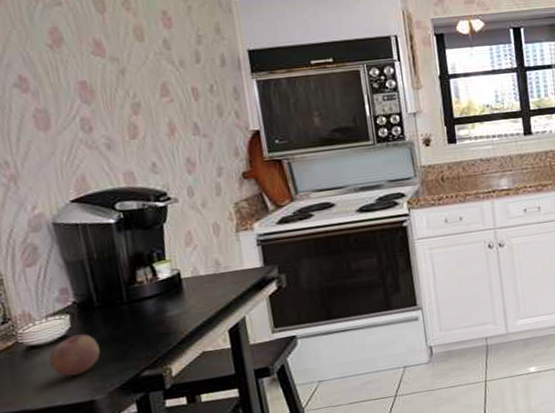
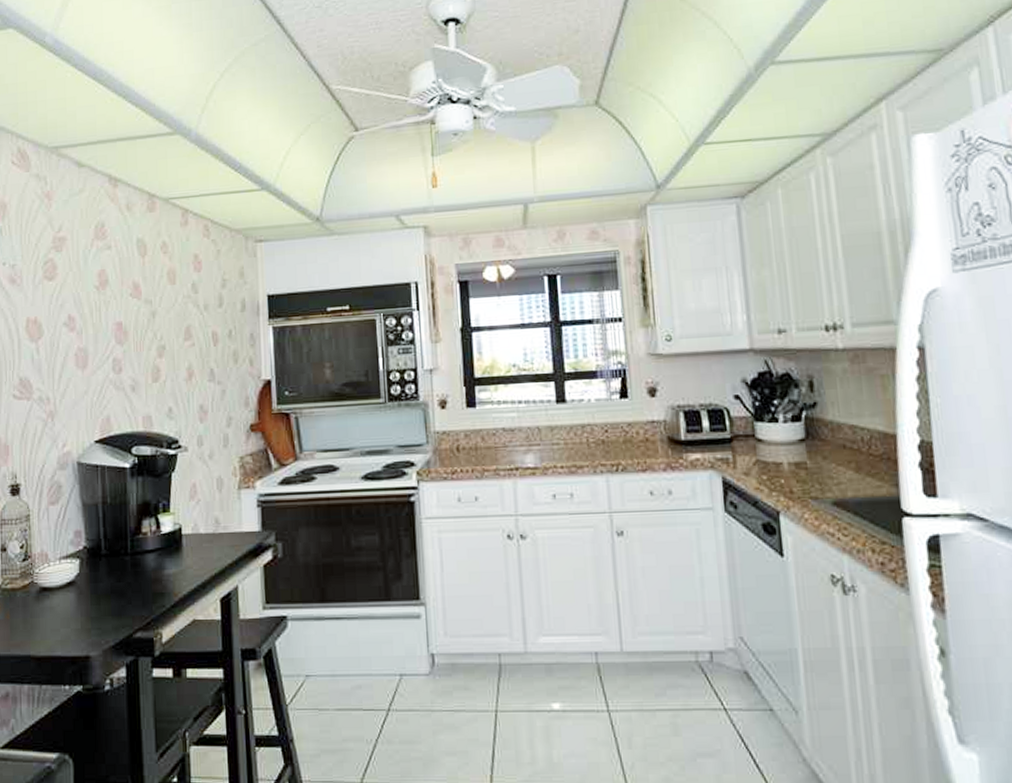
fruit: present [48,334,100,377] -> none [56,582,101,626]

